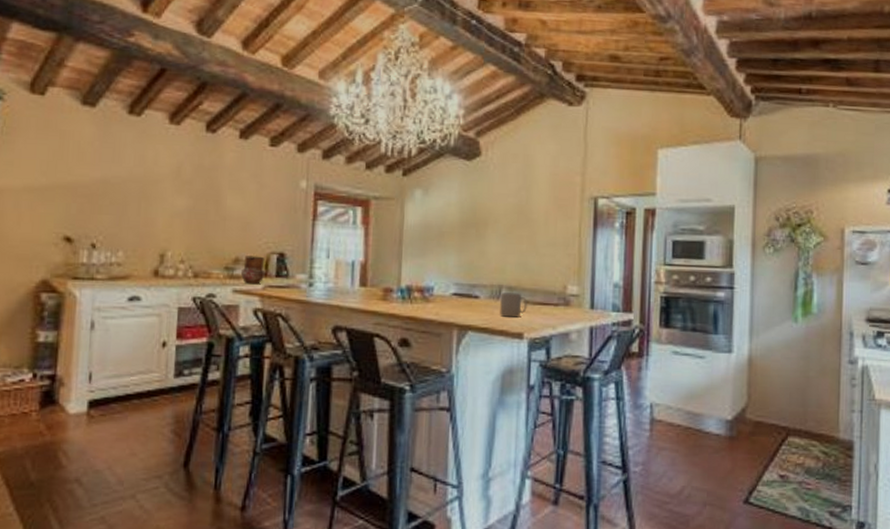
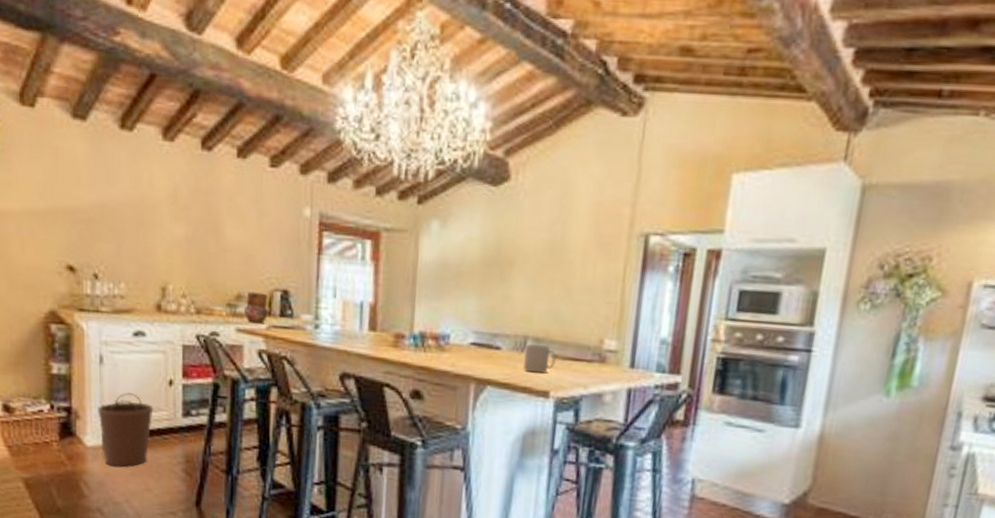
basket: none [84,357,145,433] -> present [97,392,154,468]

